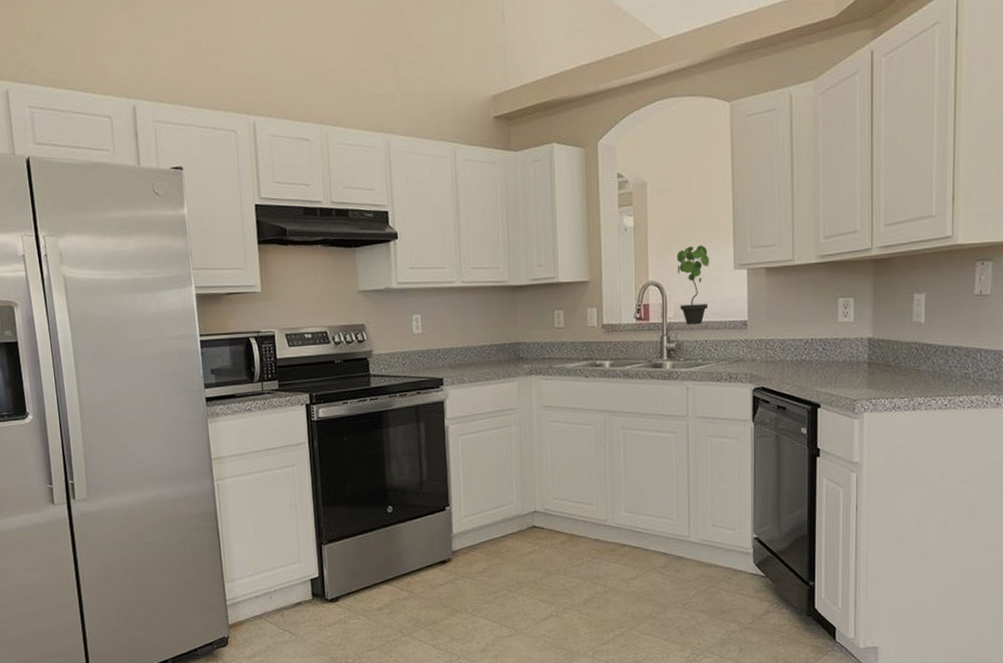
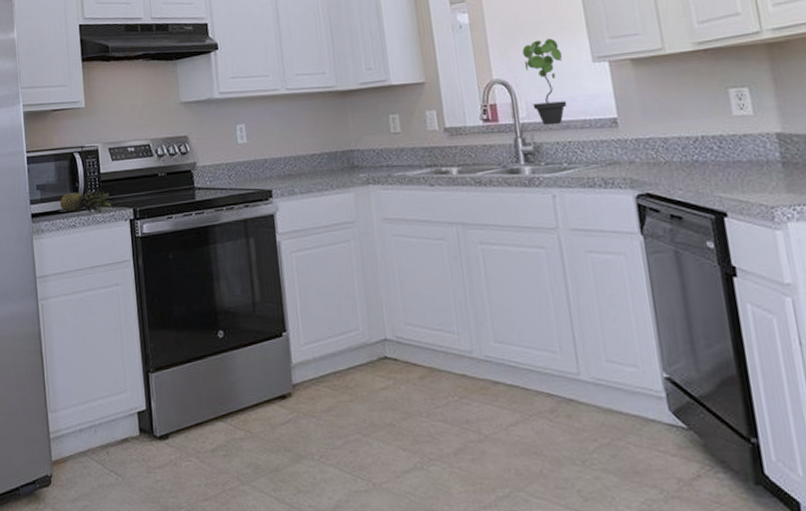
fruit: none [236,376,288,398] -> present [60,191,112,213]

